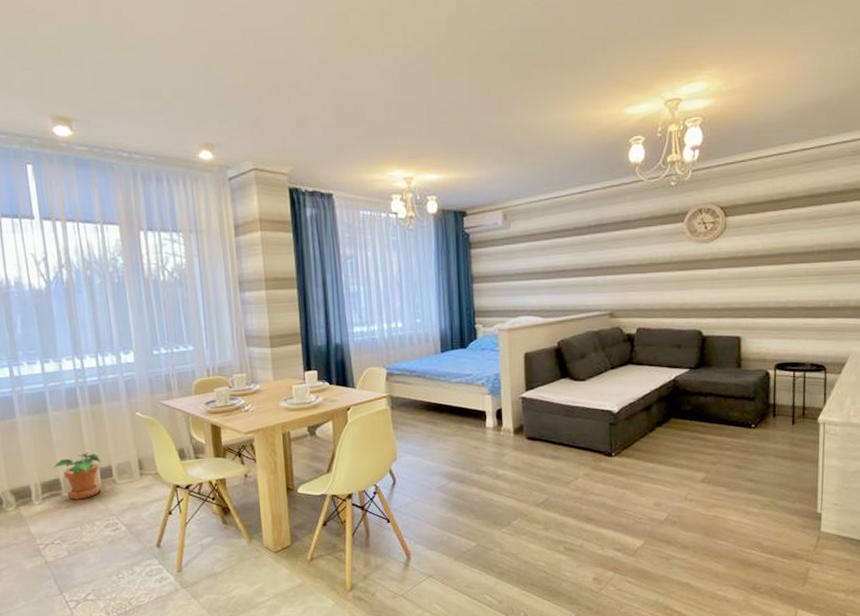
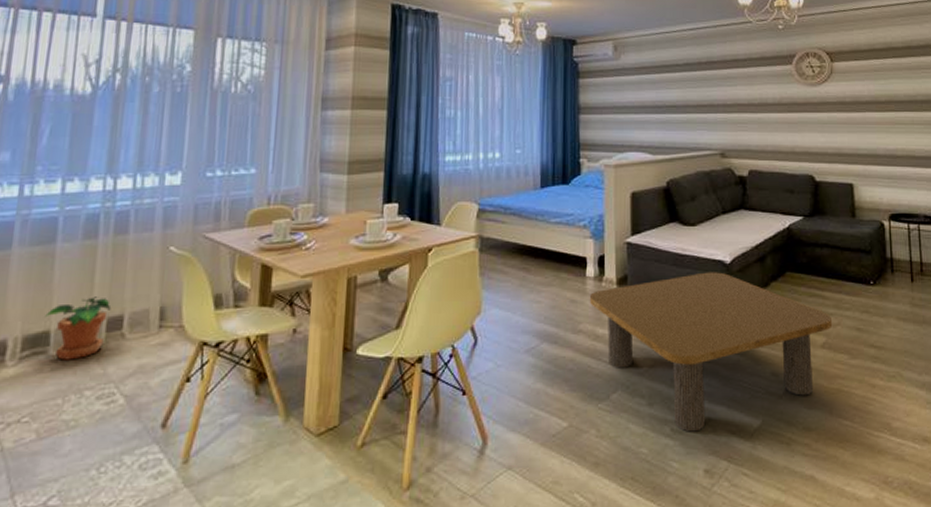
coffee table: none [489,420,713,550] -> present [589,272,833,432]

